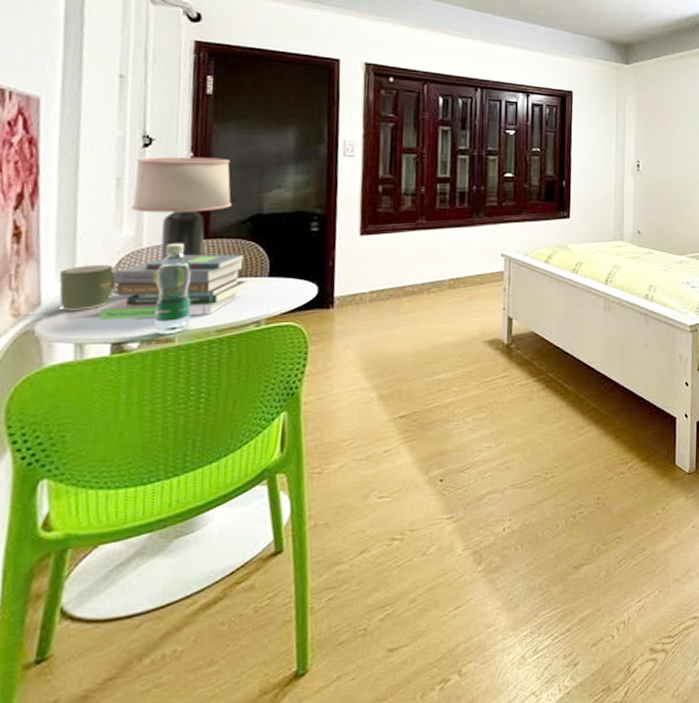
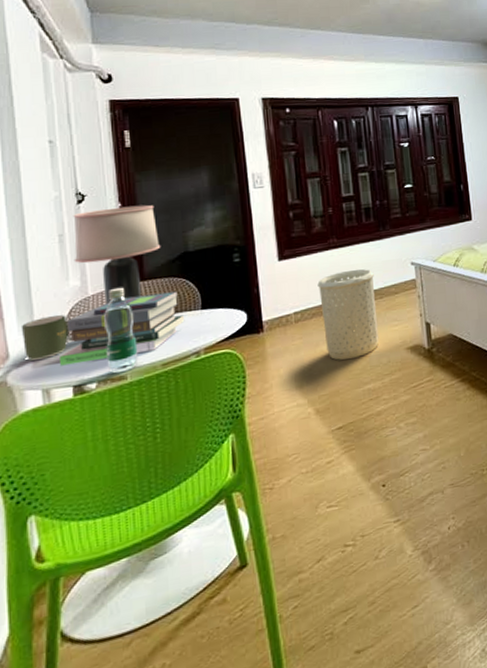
laundry basket: none [399,255,460,347] -> present [317,269,379,361]

